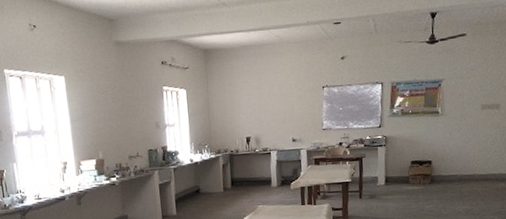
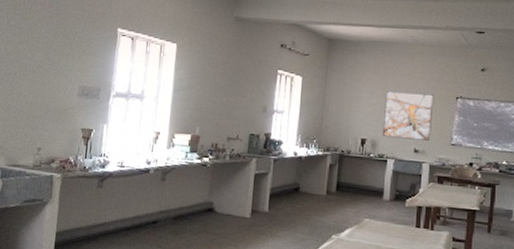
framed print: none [261,87,305,133] -> present [382,91,435,141]

